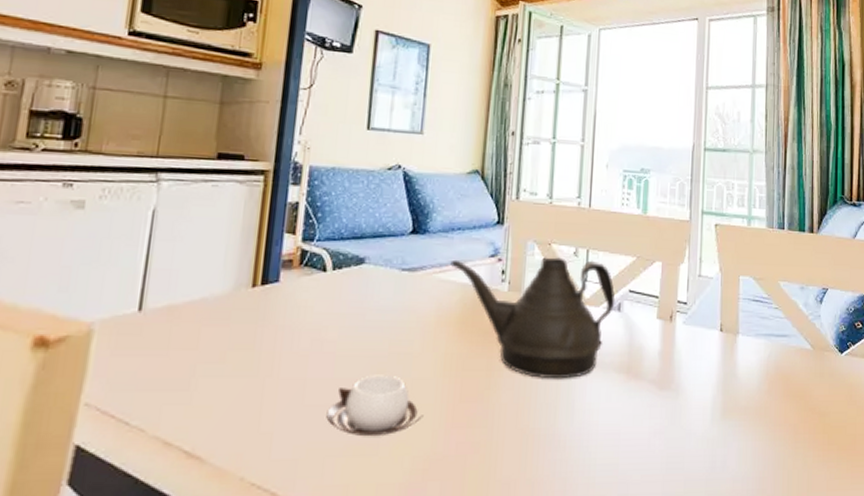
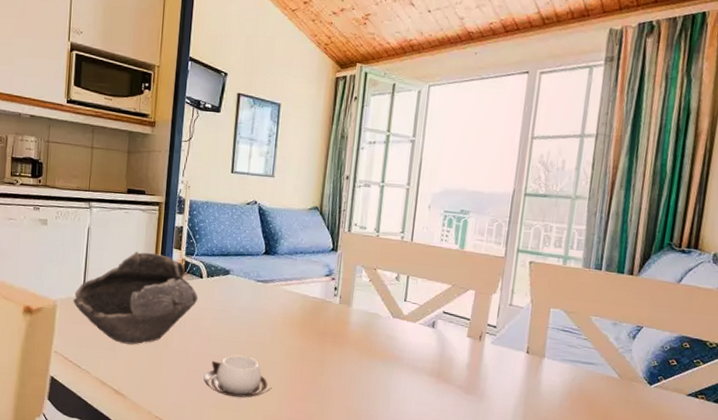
bowl: none [122,240,320,378] -> present [73,252,198,345]
teapot: present [450,257,616,379] -> none [294,276,431,376]

